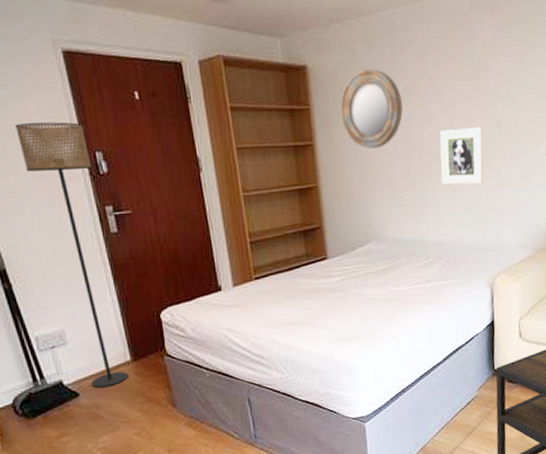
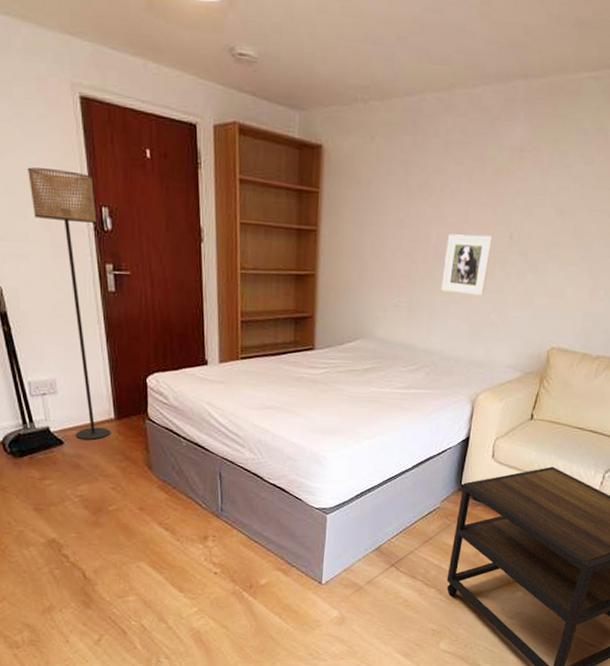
home mirror: present [340,69,403,149] -> none [349,157,415,243]

